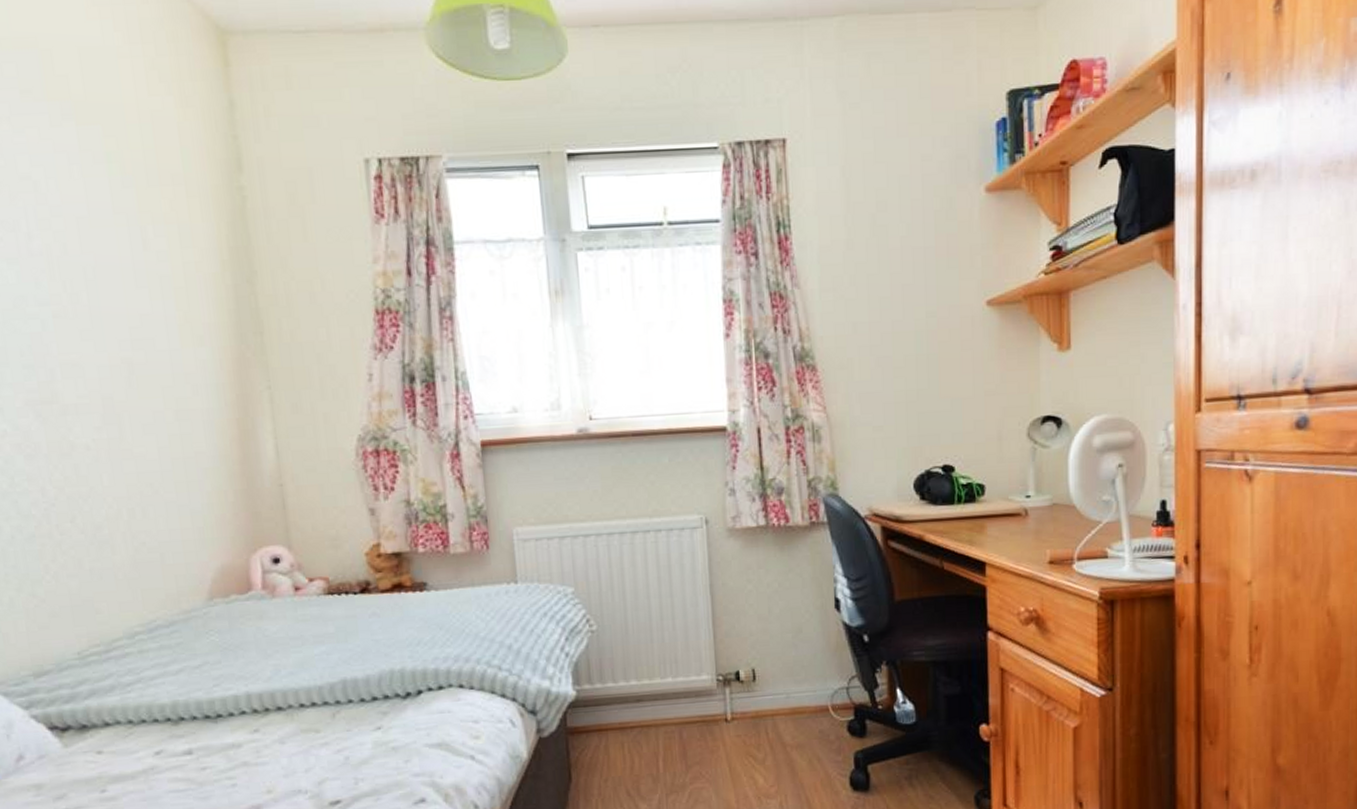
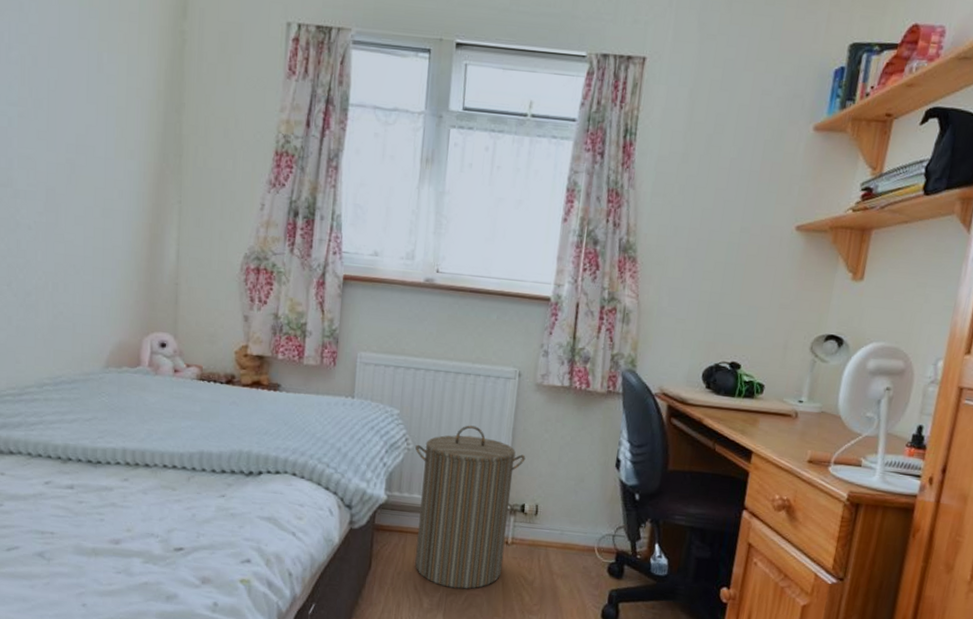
laundry hamper: none [600,590,731,786] -> present [415,425,526,589]

